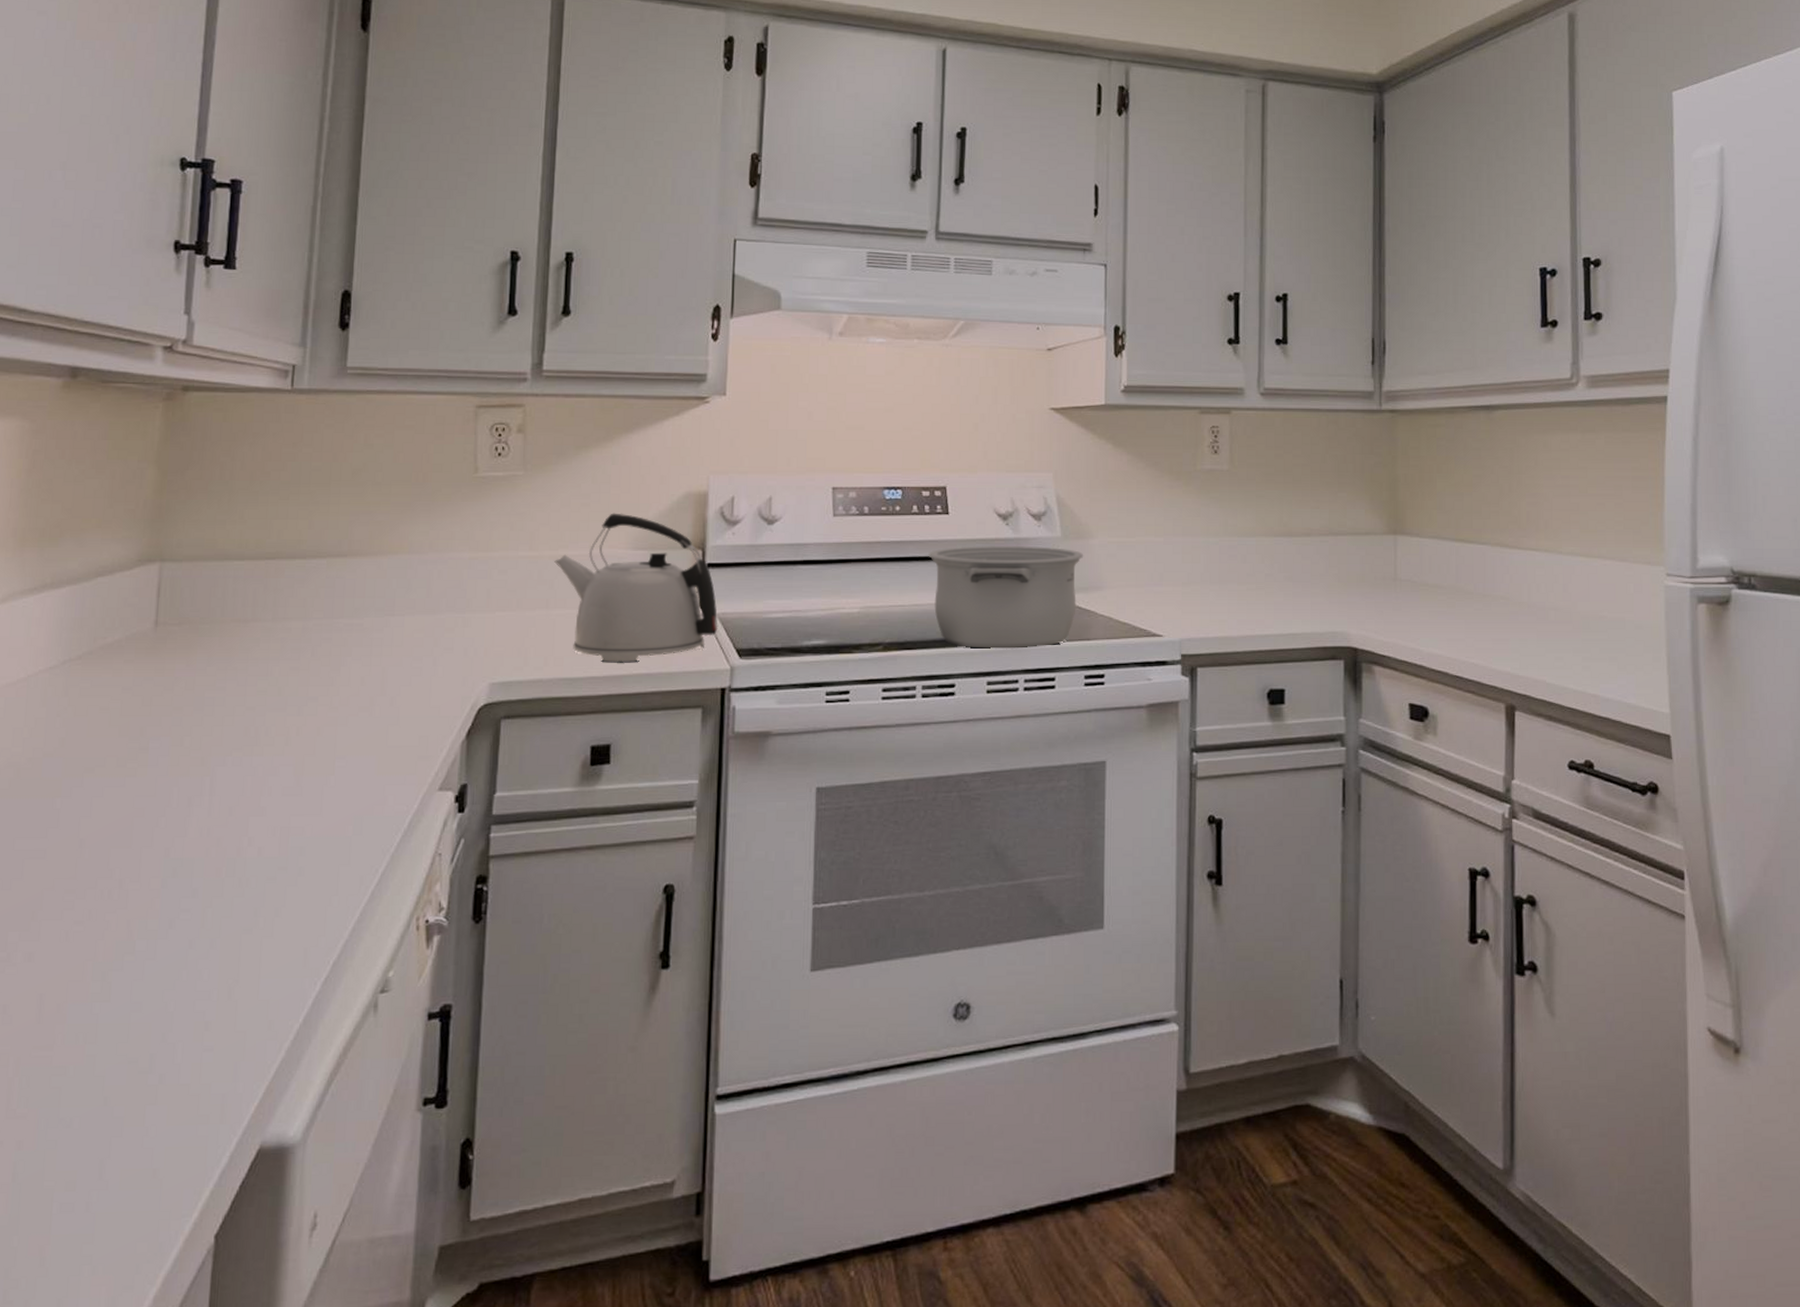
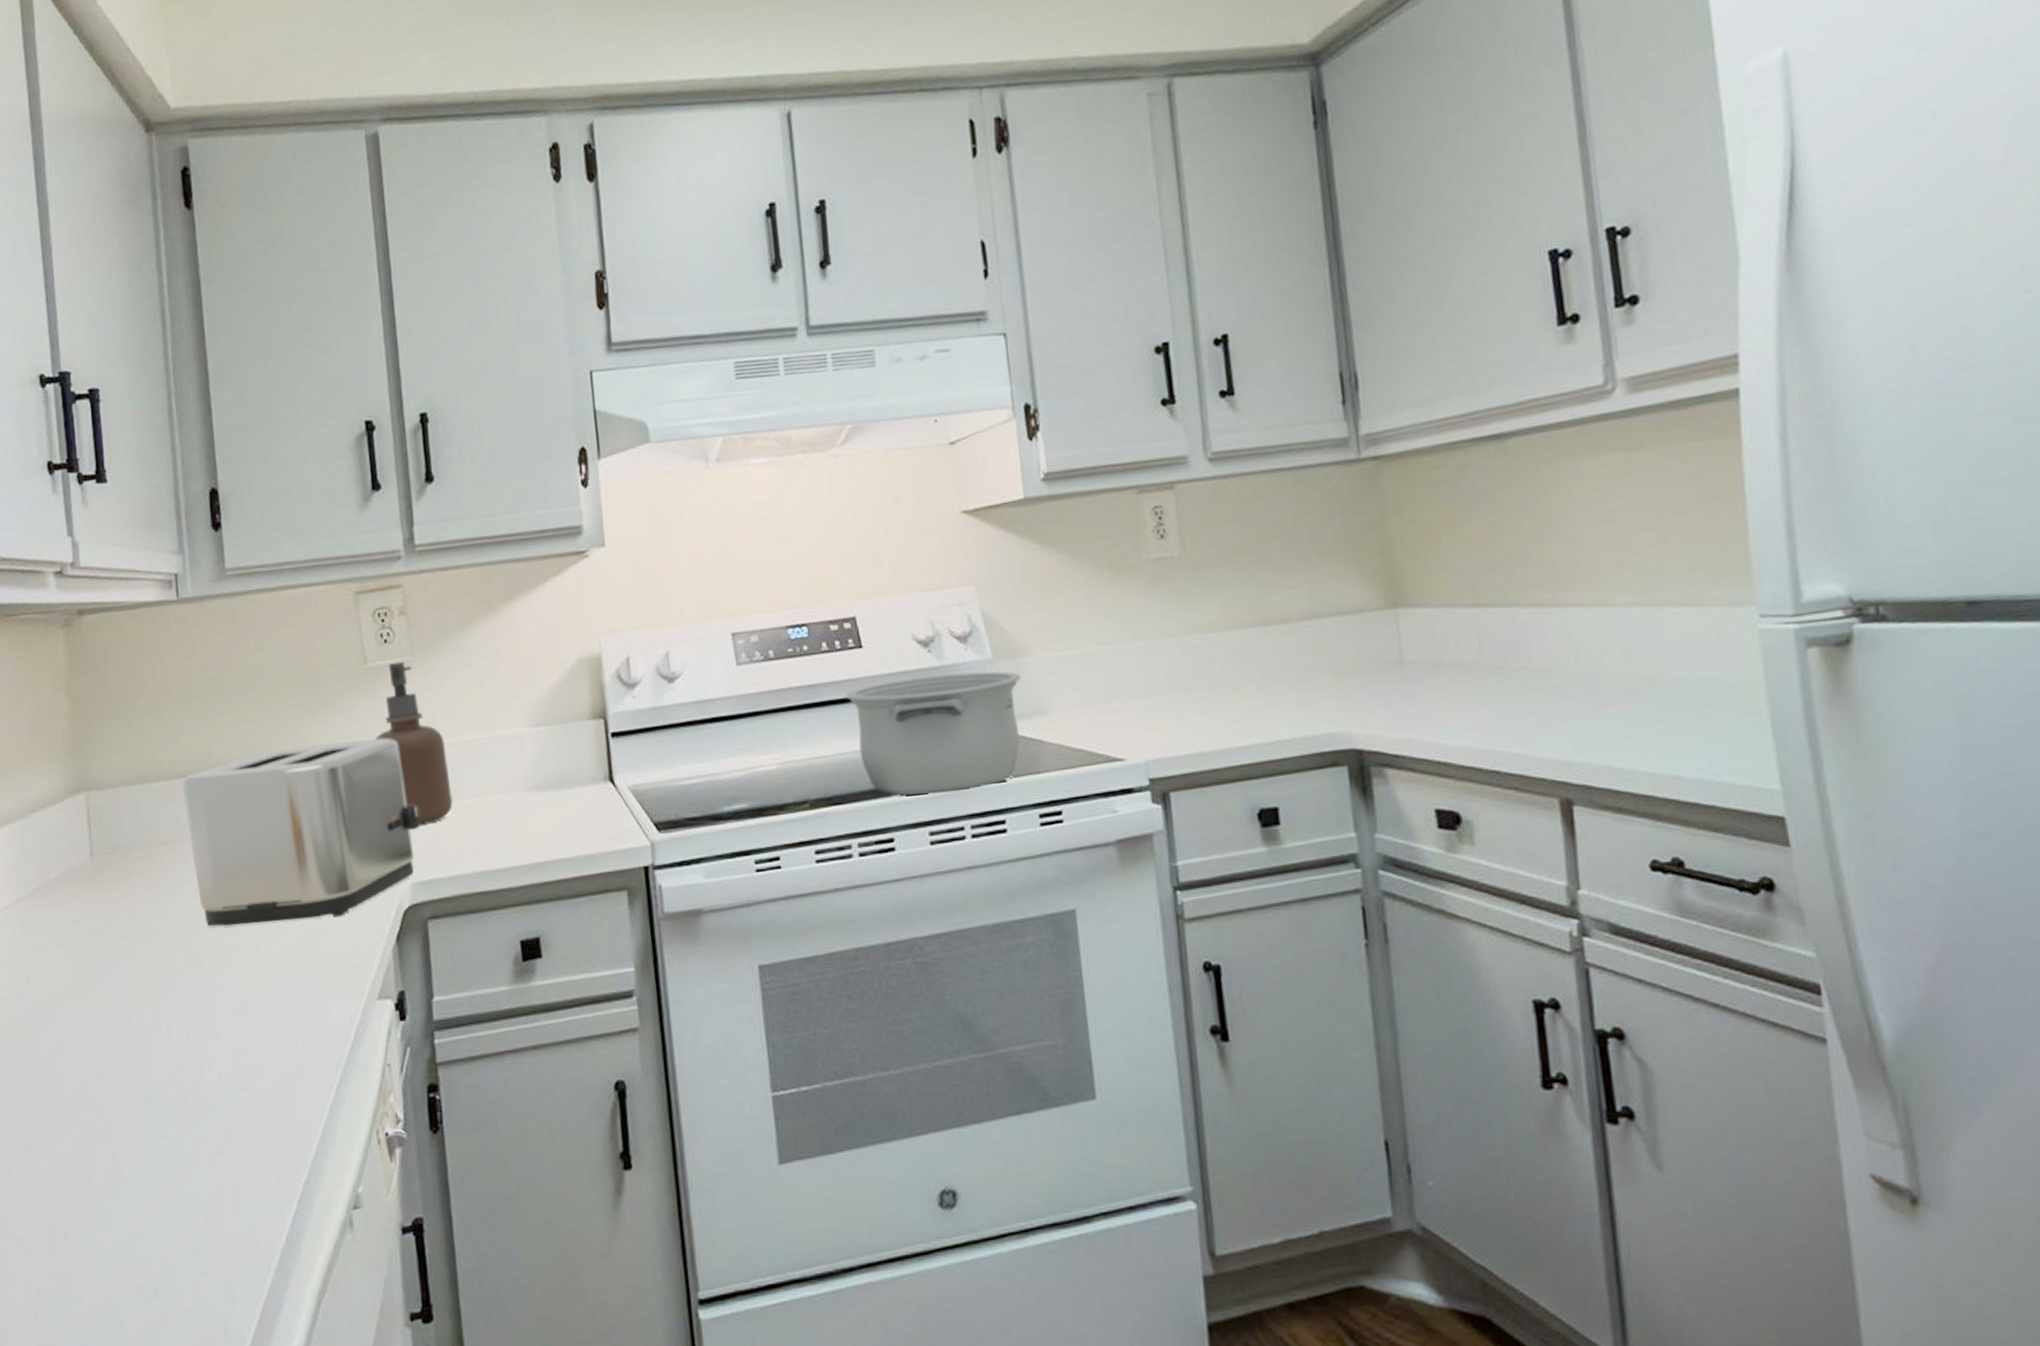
toaster: none [265,542,509,708] -> present [181,738,421,926]
soap dispenser: none [475,475,544,628] -> present [376,661,453,824]
kettle: present [554,513,718,663] -> none [456,689,632,850]

